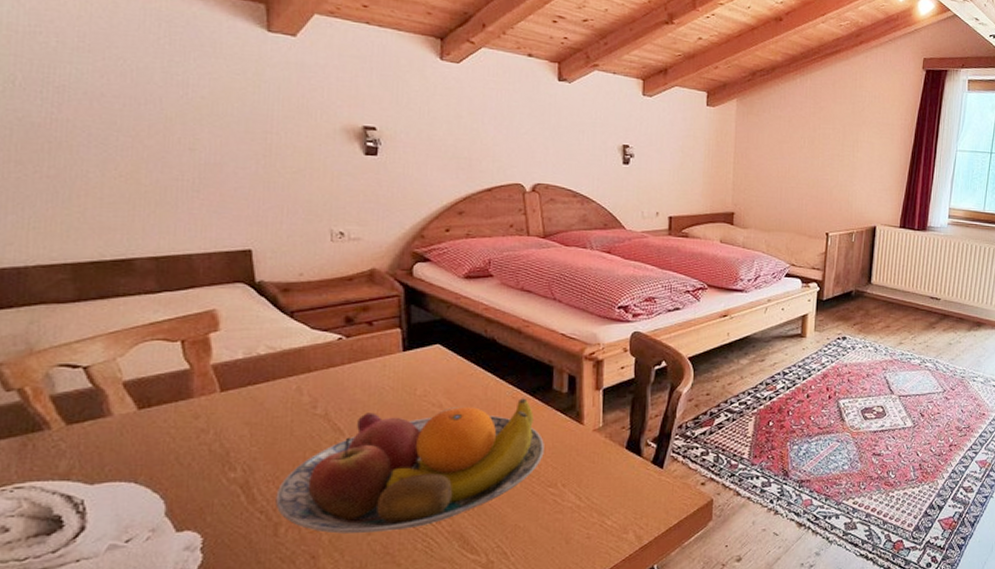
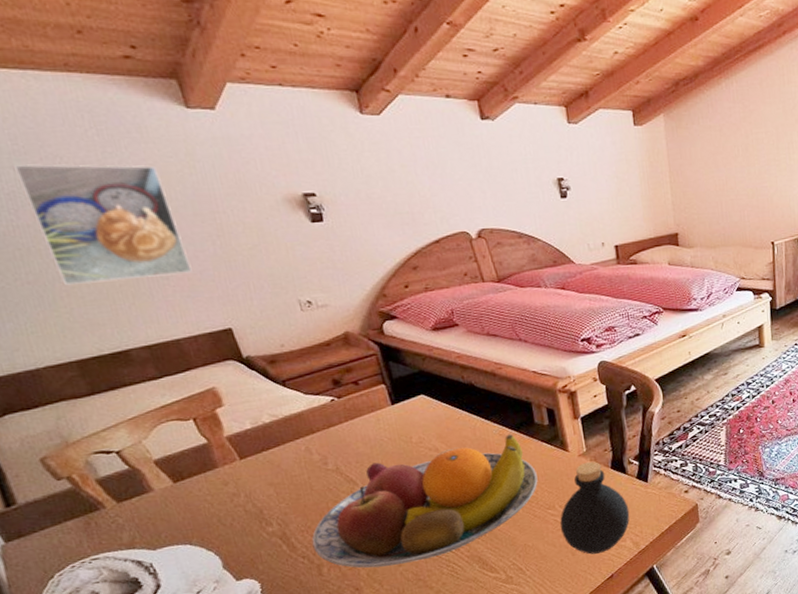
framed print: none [71,61,227,189] -> present [12,164,192,285]
bottle: none [558,438,638,545] -> present [560,461,630,555]

